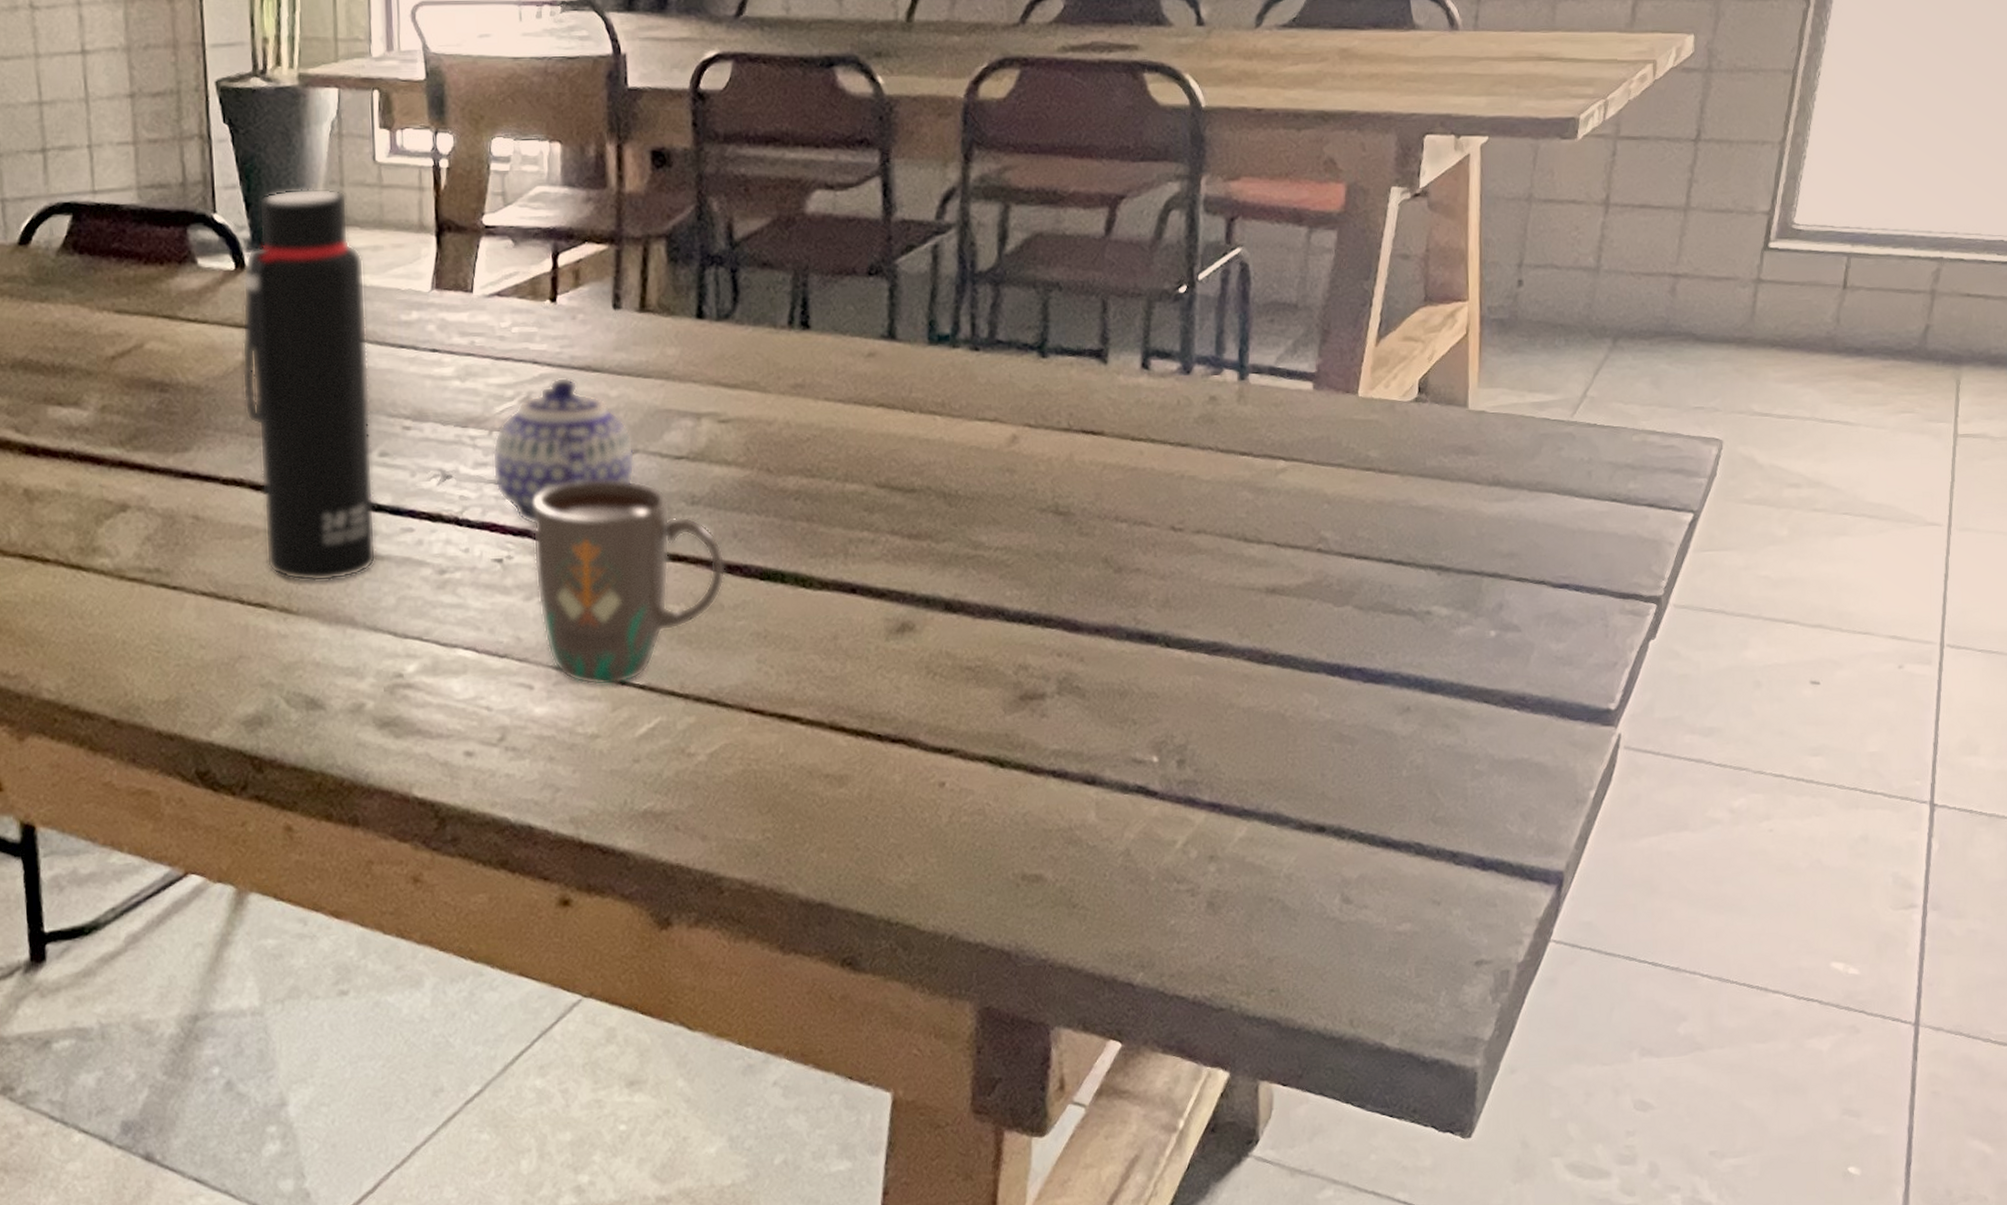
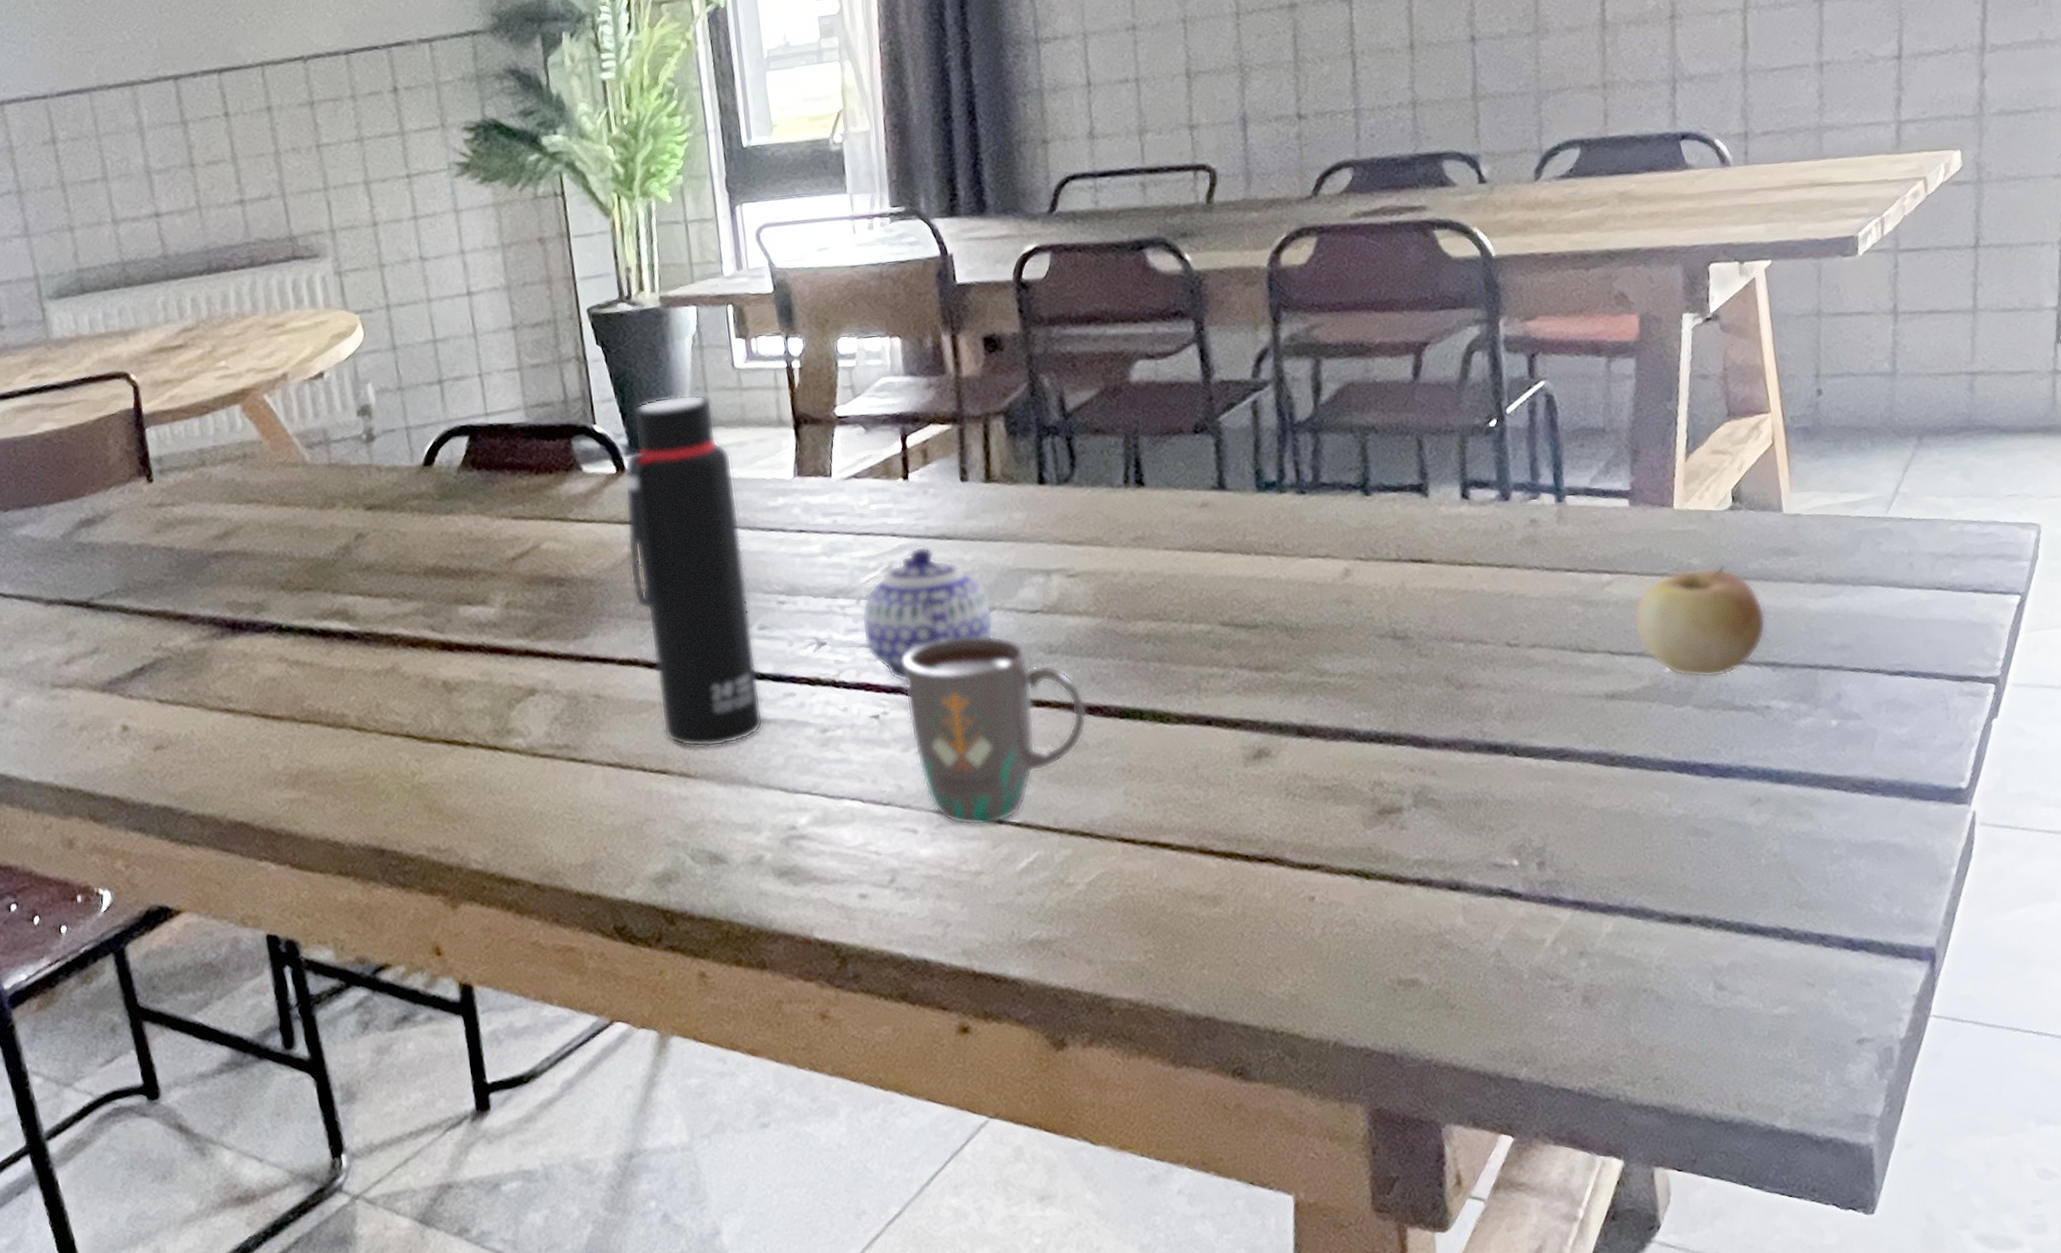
apple: none [1303,460,1438,578] -> present [1633,565,1767,679]

